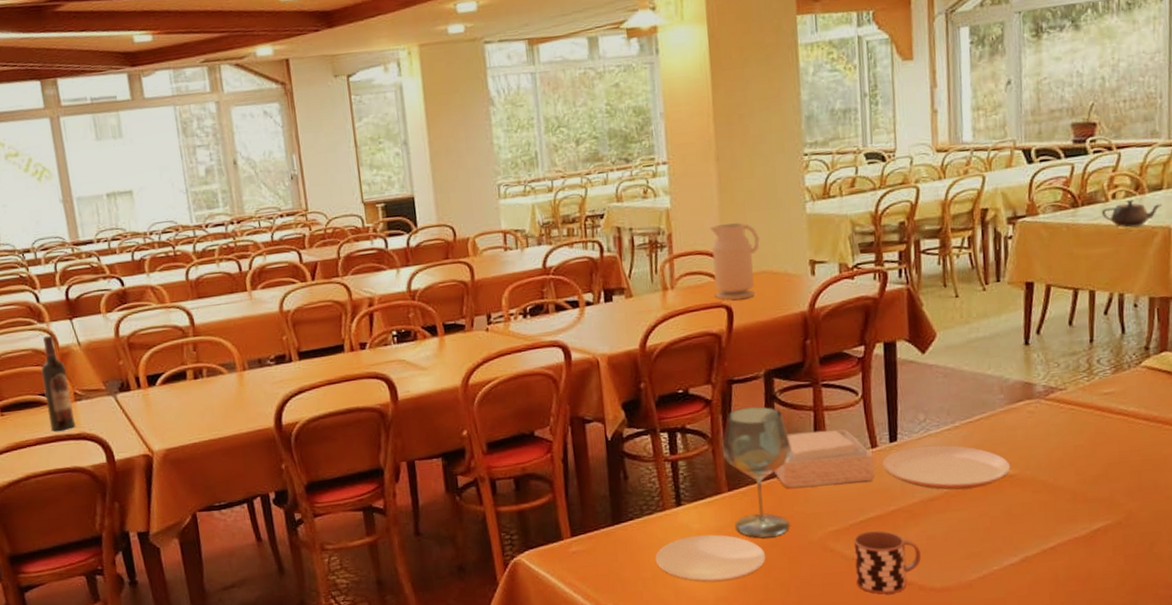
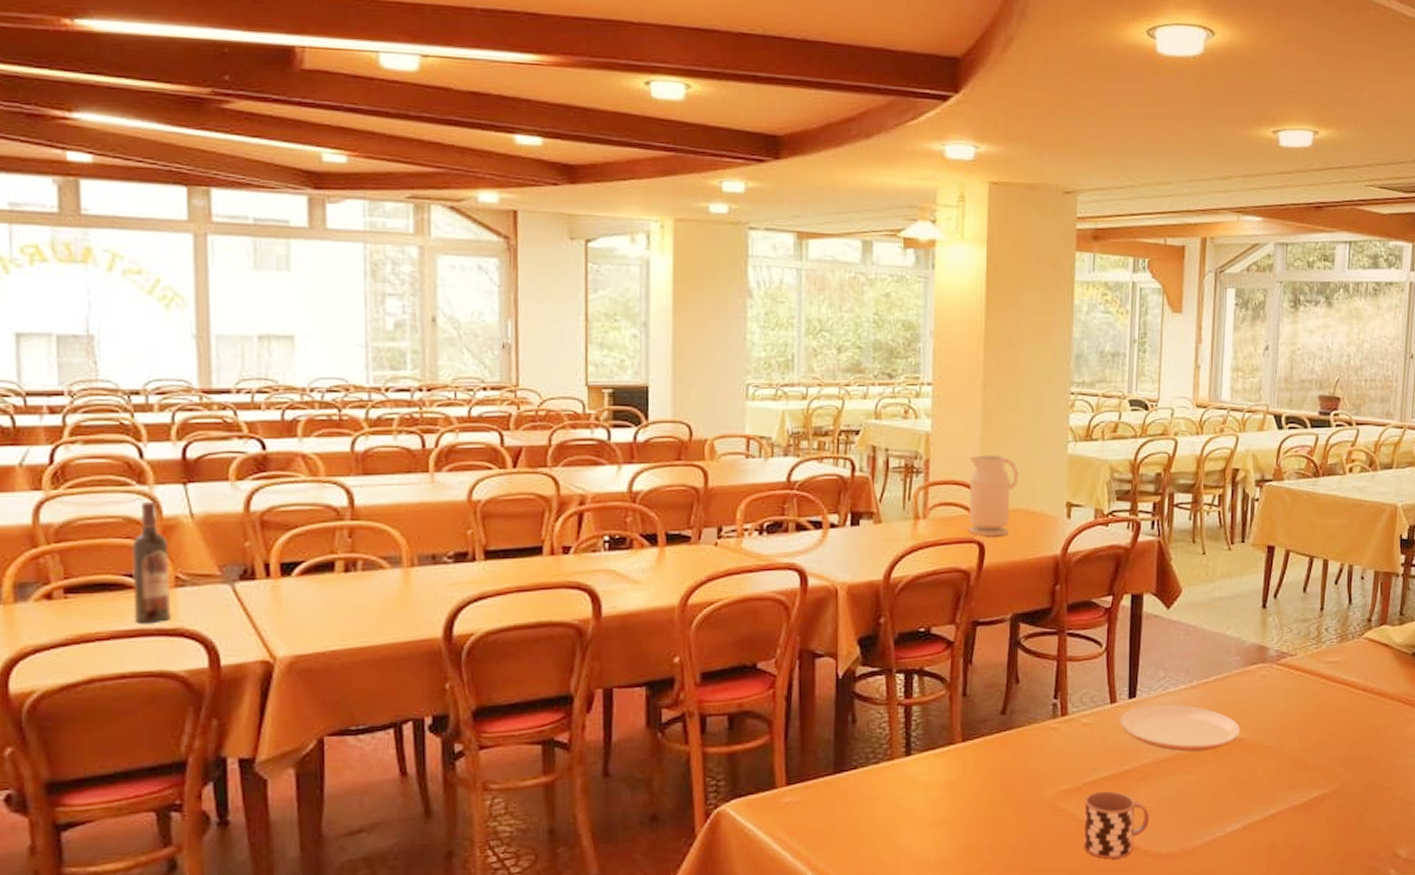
plate: present [655,534,766,583] -> none [877,788,995,842]
wine glass: present [722,406,792,538] -> none [961,652,1031,794]
napkin holder: present [773,429,875,488] -> none [1010,681,1112,742]
teapot: present [1102,200,1162,228] -> none [1340,475,1391,502]

